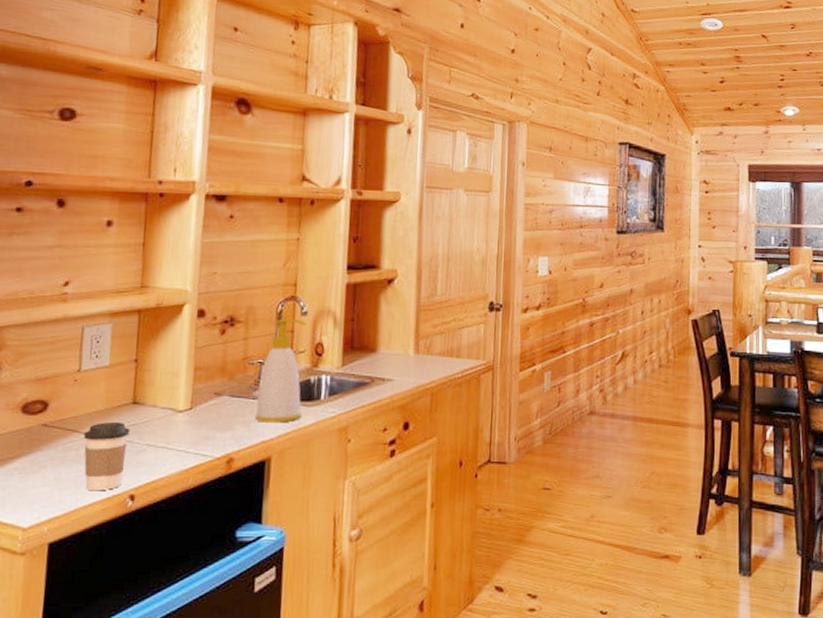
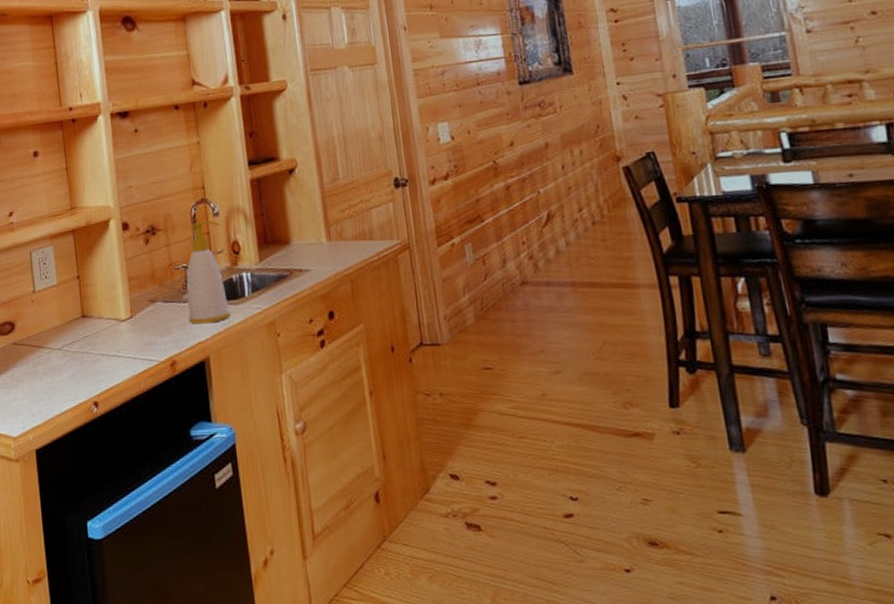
coffee cup: present [83,421,130,491] -> none [47,335,85,401]

